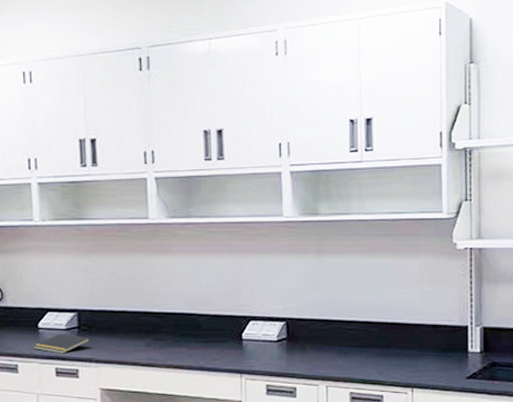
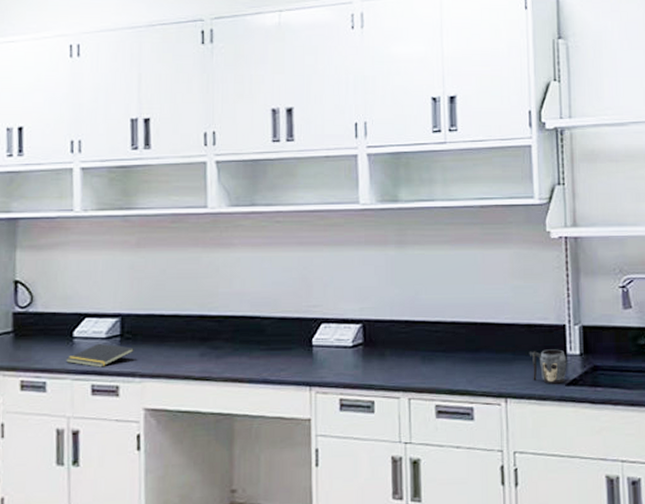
mug: none [434,347,468,377] -> present [529,349,567,384]

